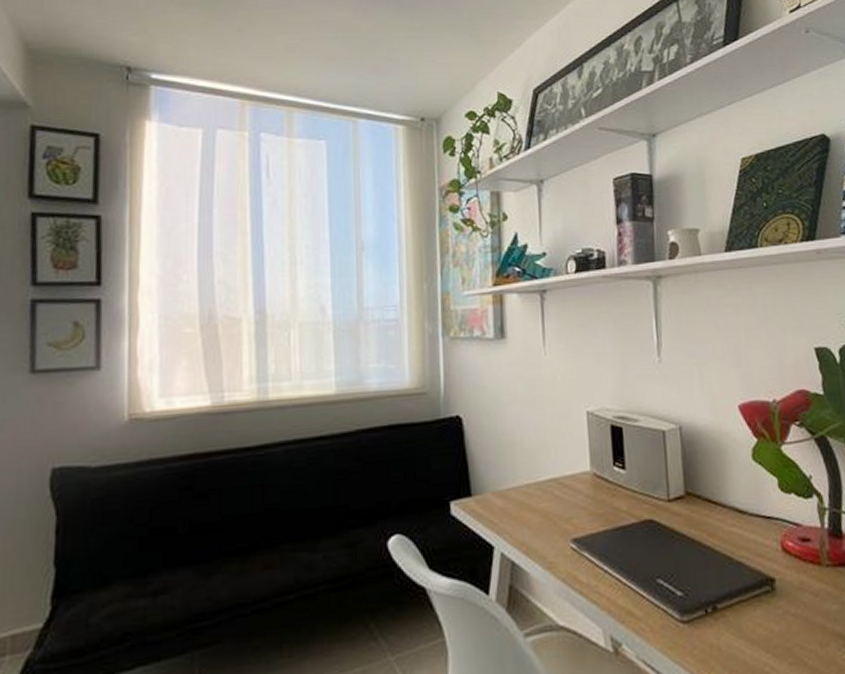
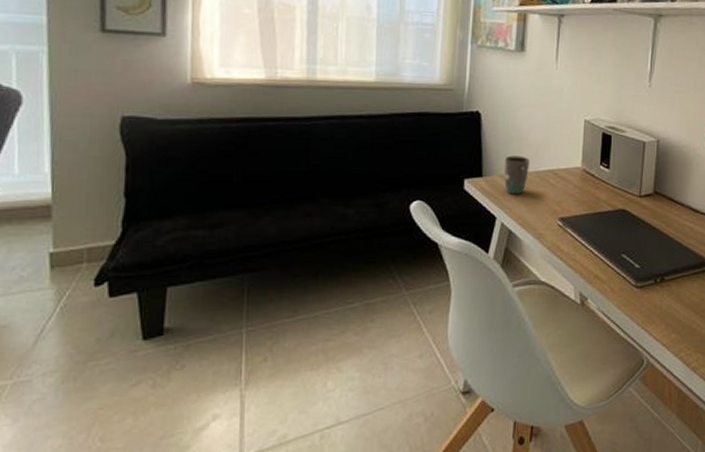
mug: none [496,464,528,515] -> present [503,155,530,195]

